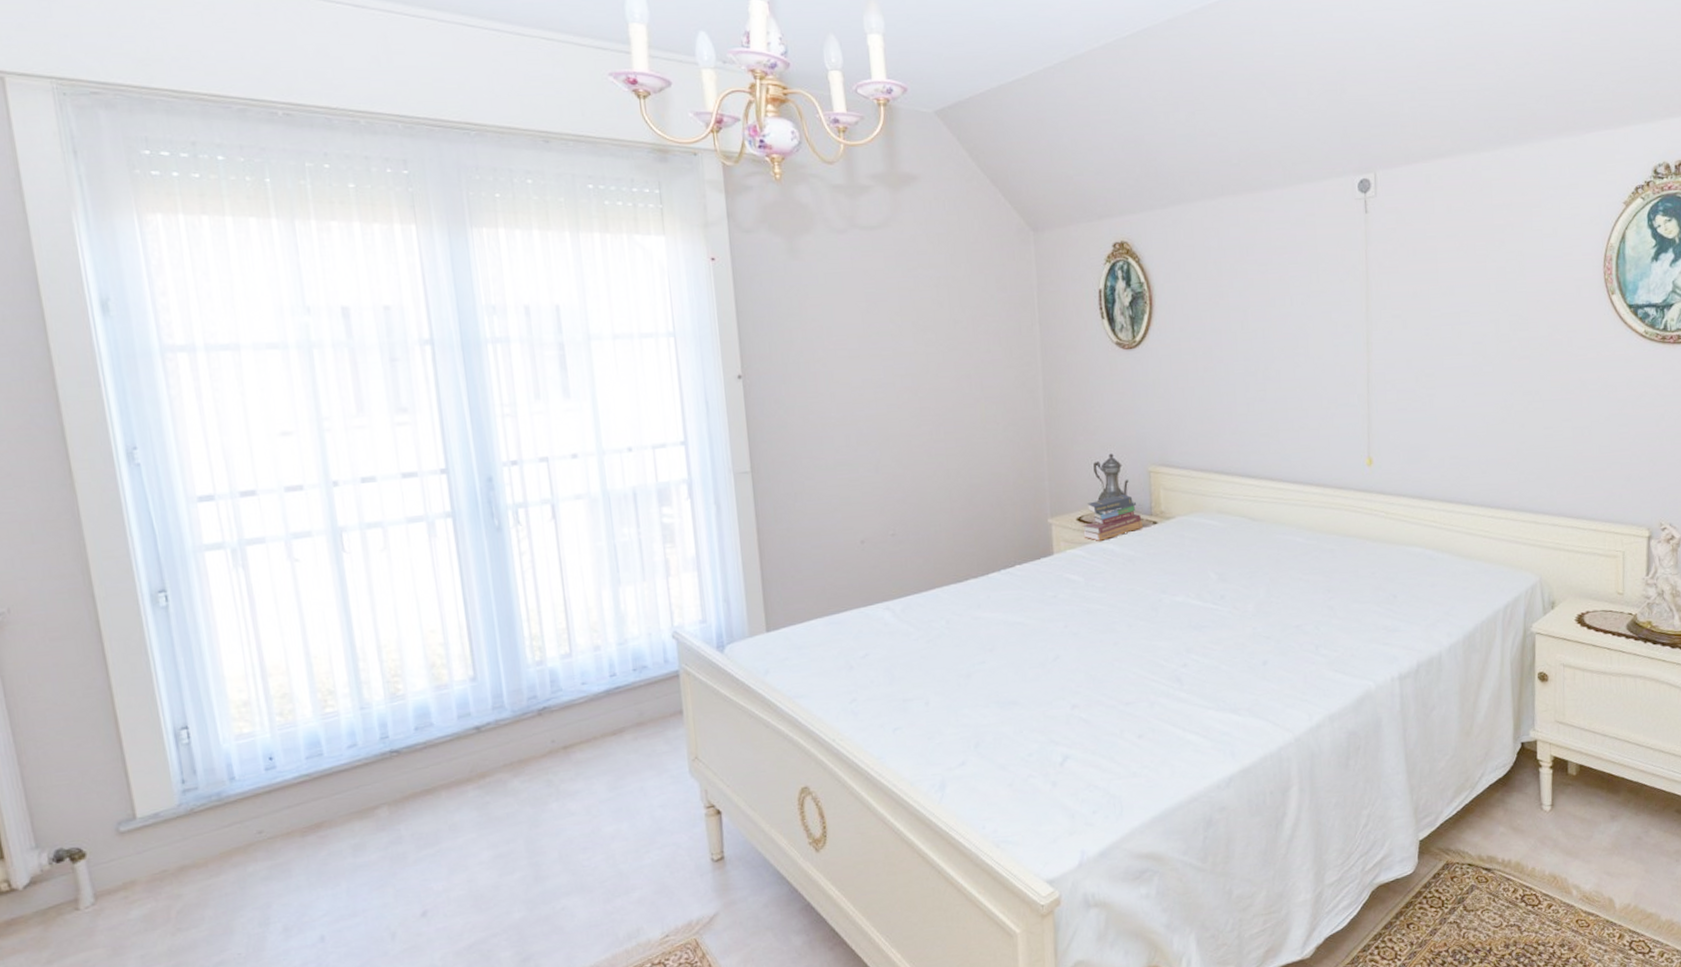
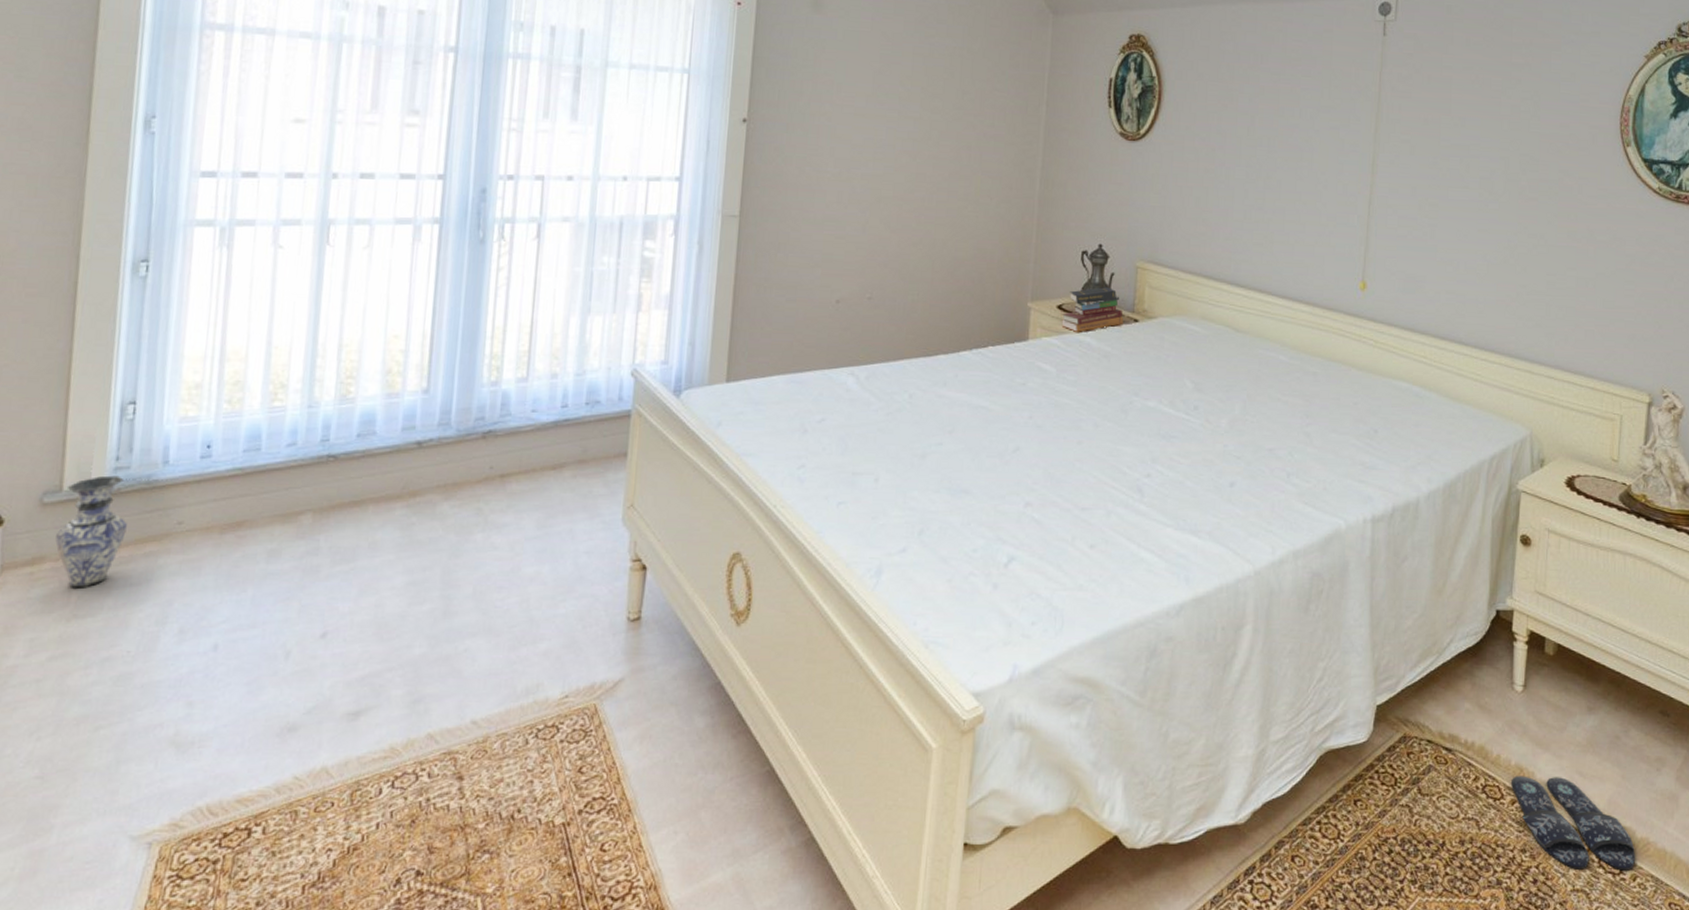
vase: none [141,797,209,905] -> present [55,475,127,588]
slippers: none [1547,879,1662,955] -> present [1511,776,1635,871]

